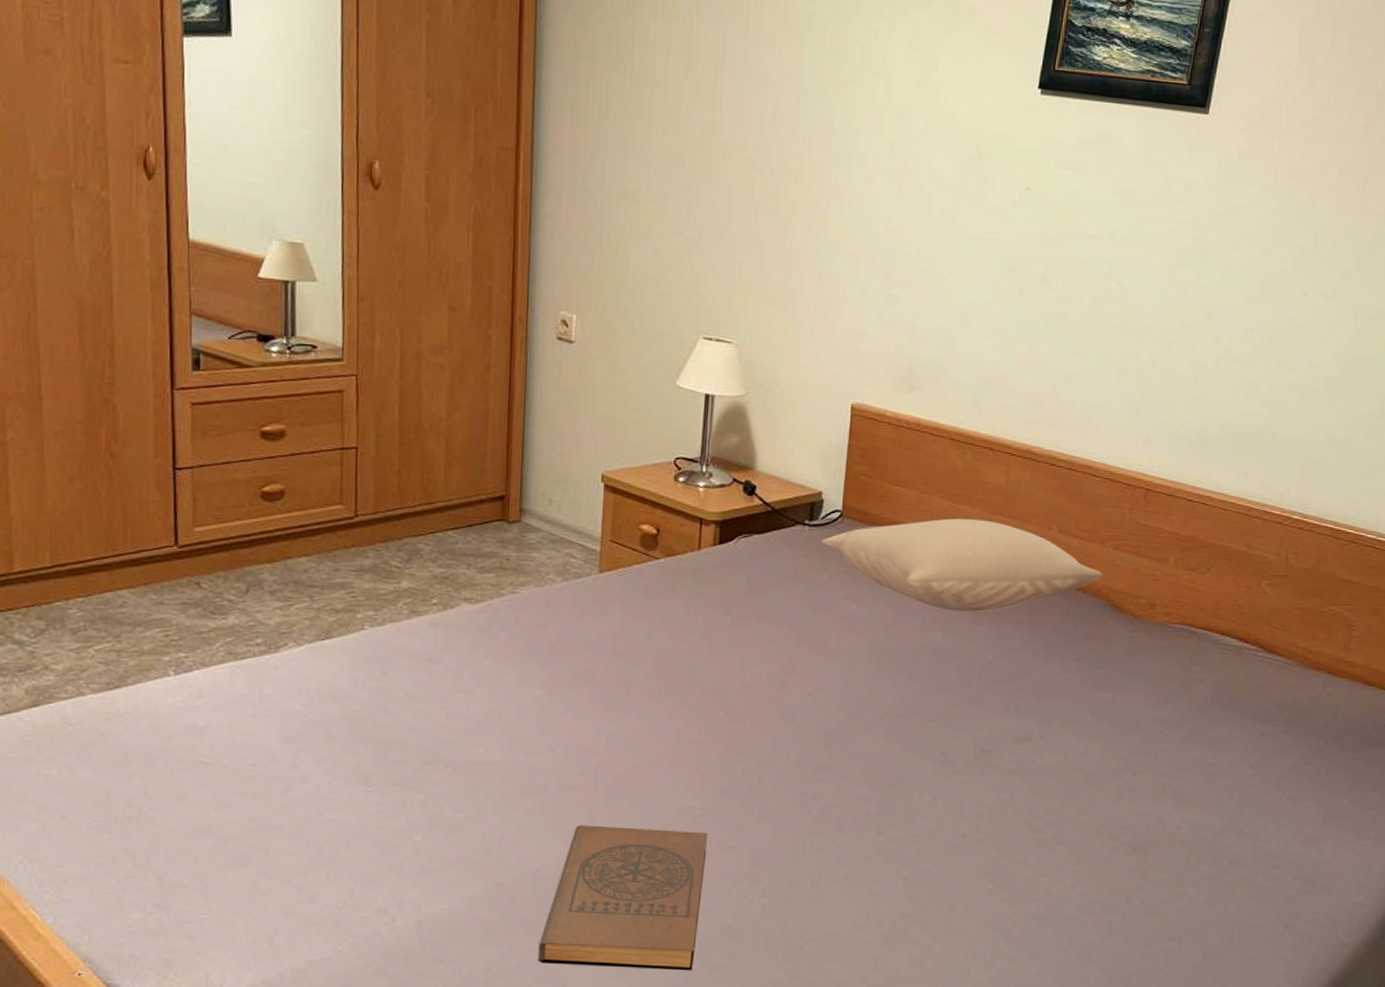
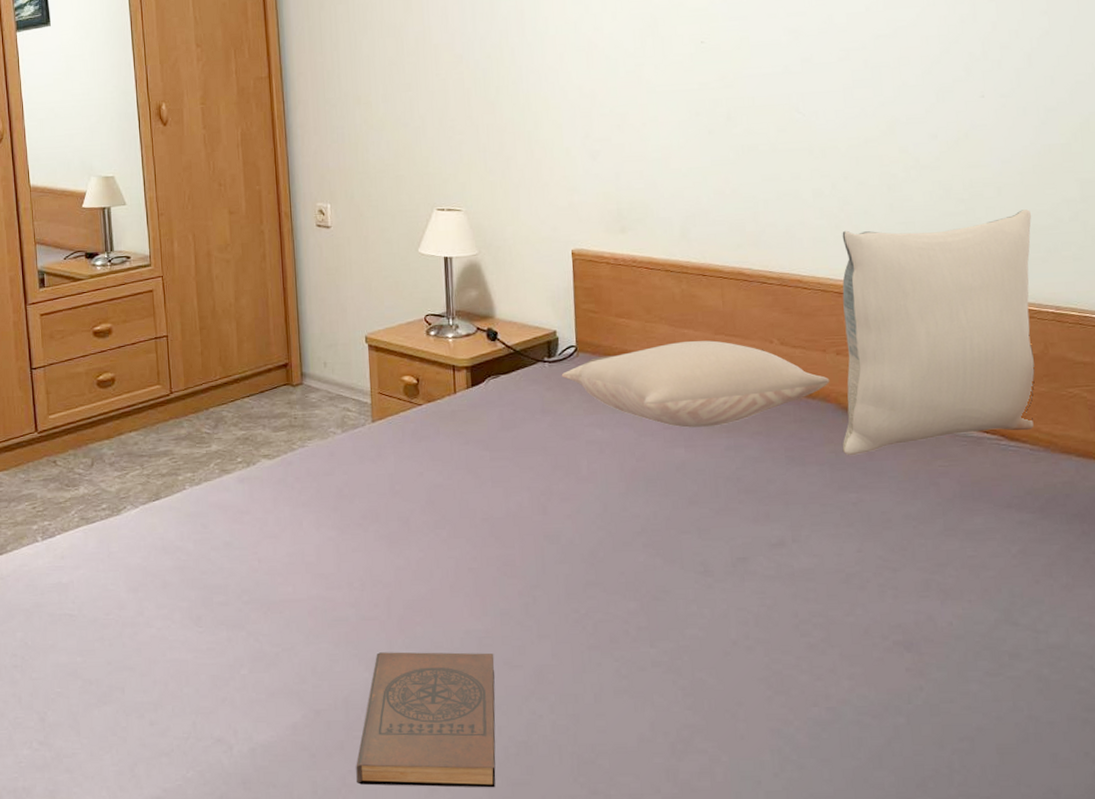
pillow: none [1104,418,1329,655] -> present [842,209,1035,456]

